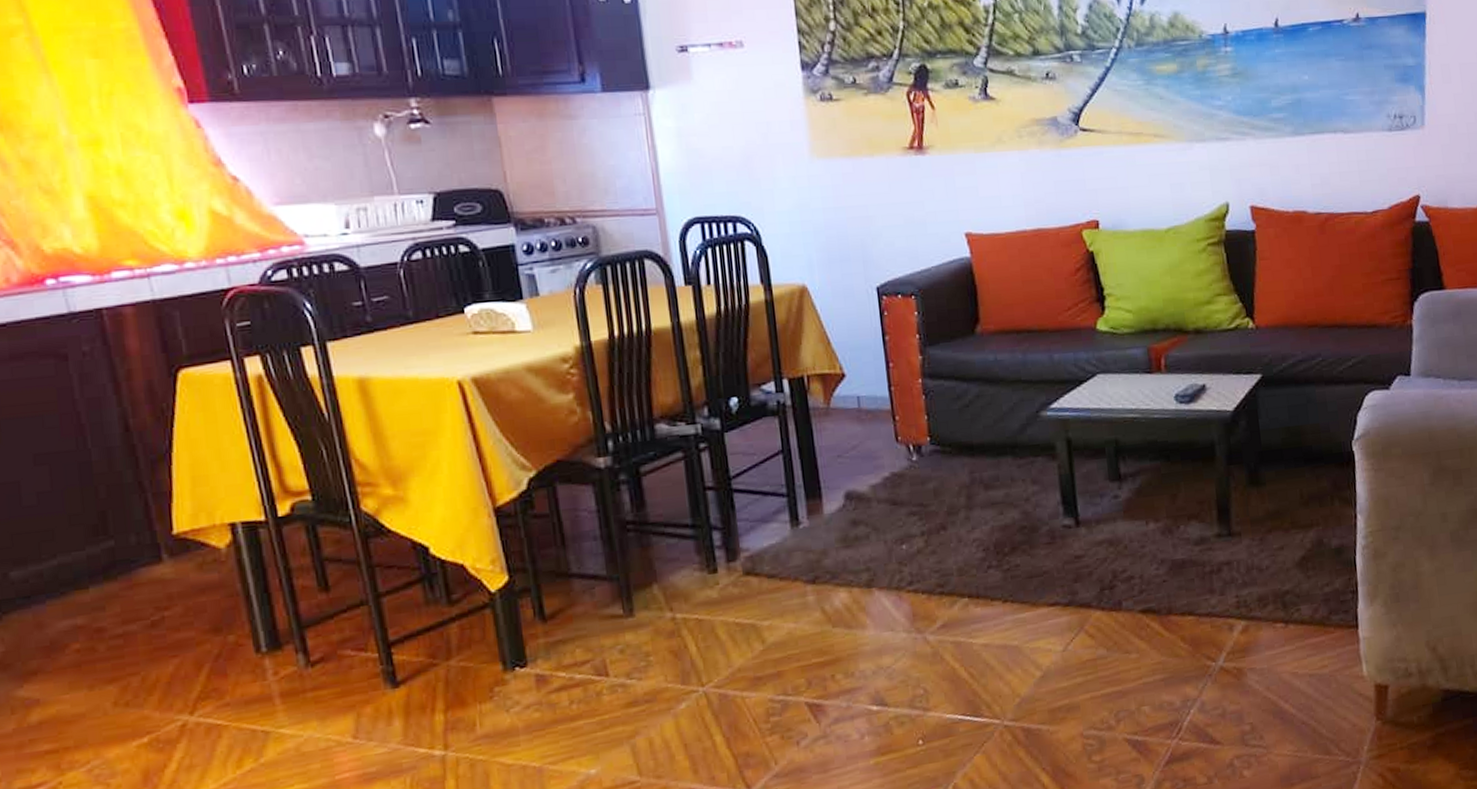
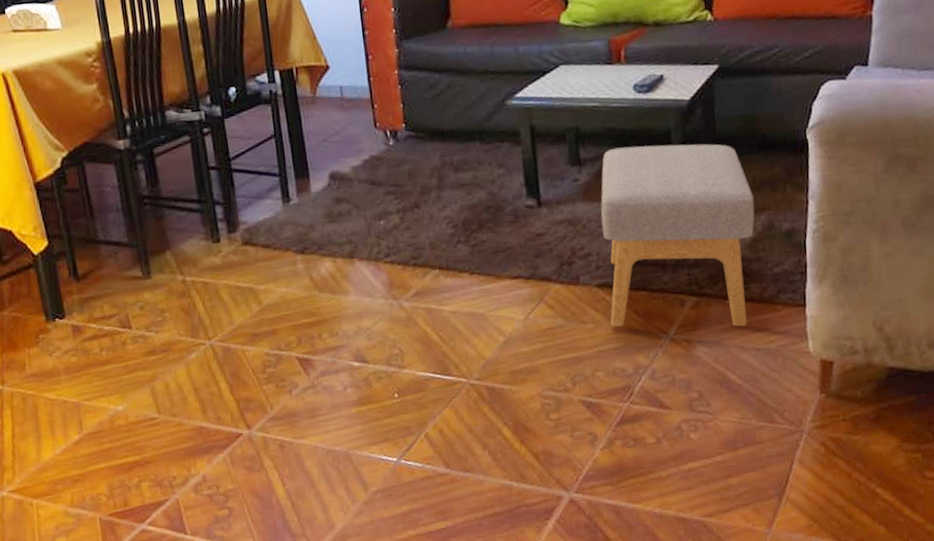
footstool: none [1143,457,1303,656] -> present [601,144,755,327]

